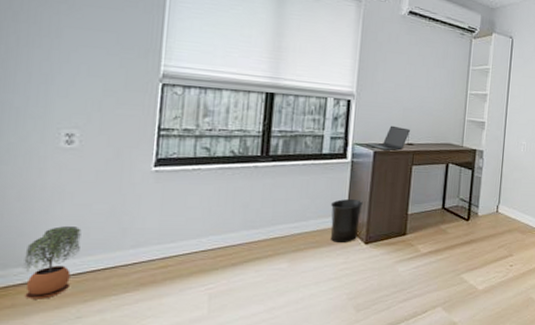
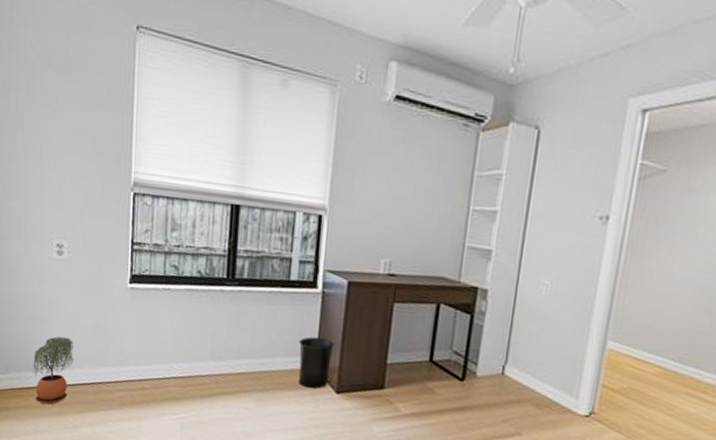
laptop: present [365,125,411,151] -> none [338,249,394,282]

